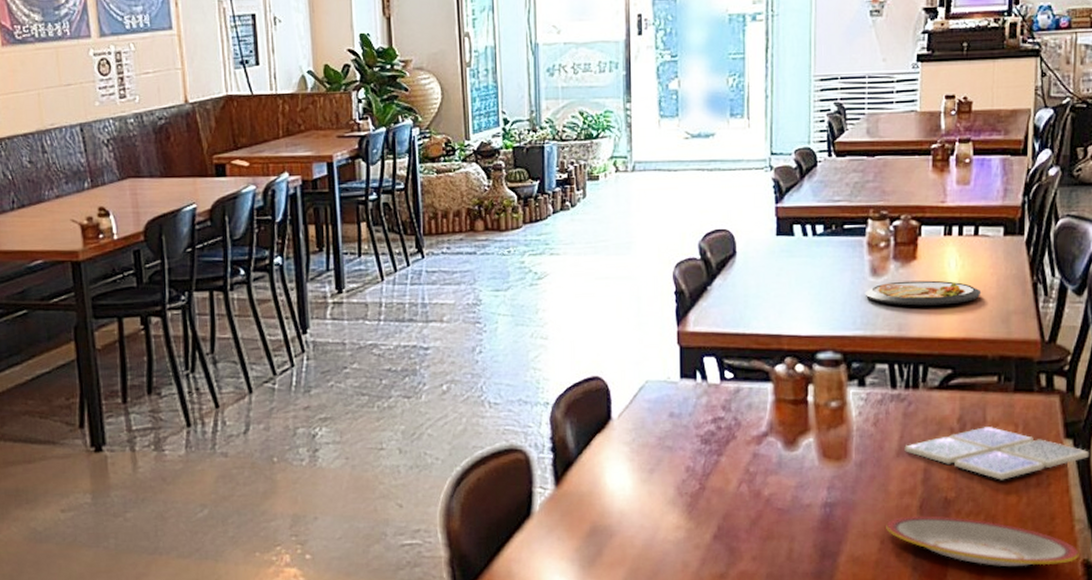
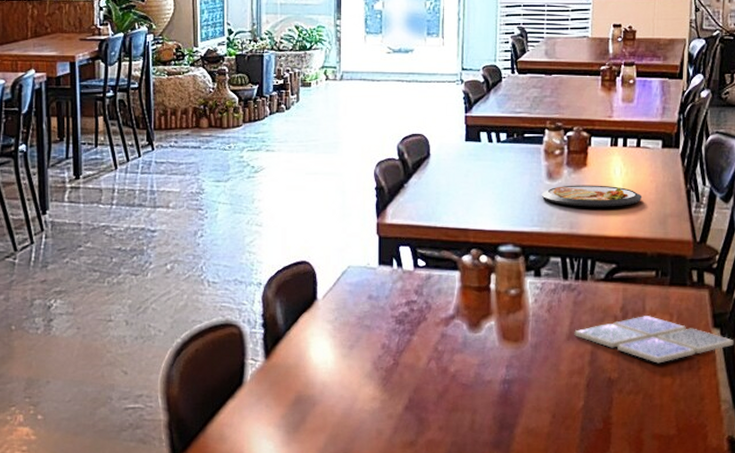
plate: present [886,515,1079,566] -> none [557,393,725,441]

